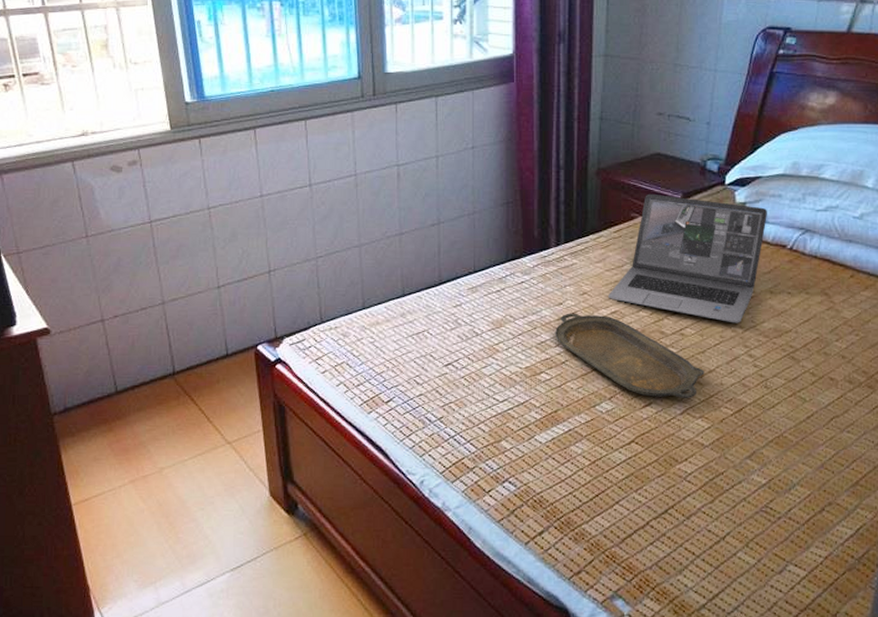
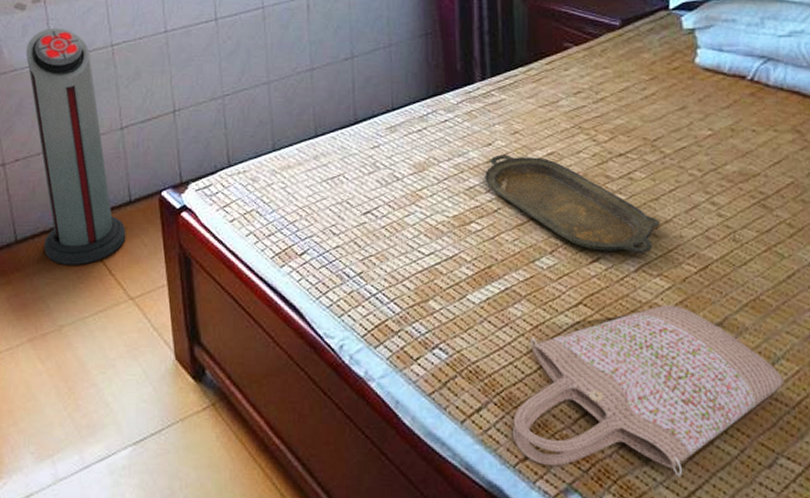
air purifier: none [122,191,223,413] -> present [25,28,126,265]
shopping bag: none [569,442,797,583] -> present [512,305,784,477]
laptop: present [608,193,767,323] -> none [543,21,721,166]

